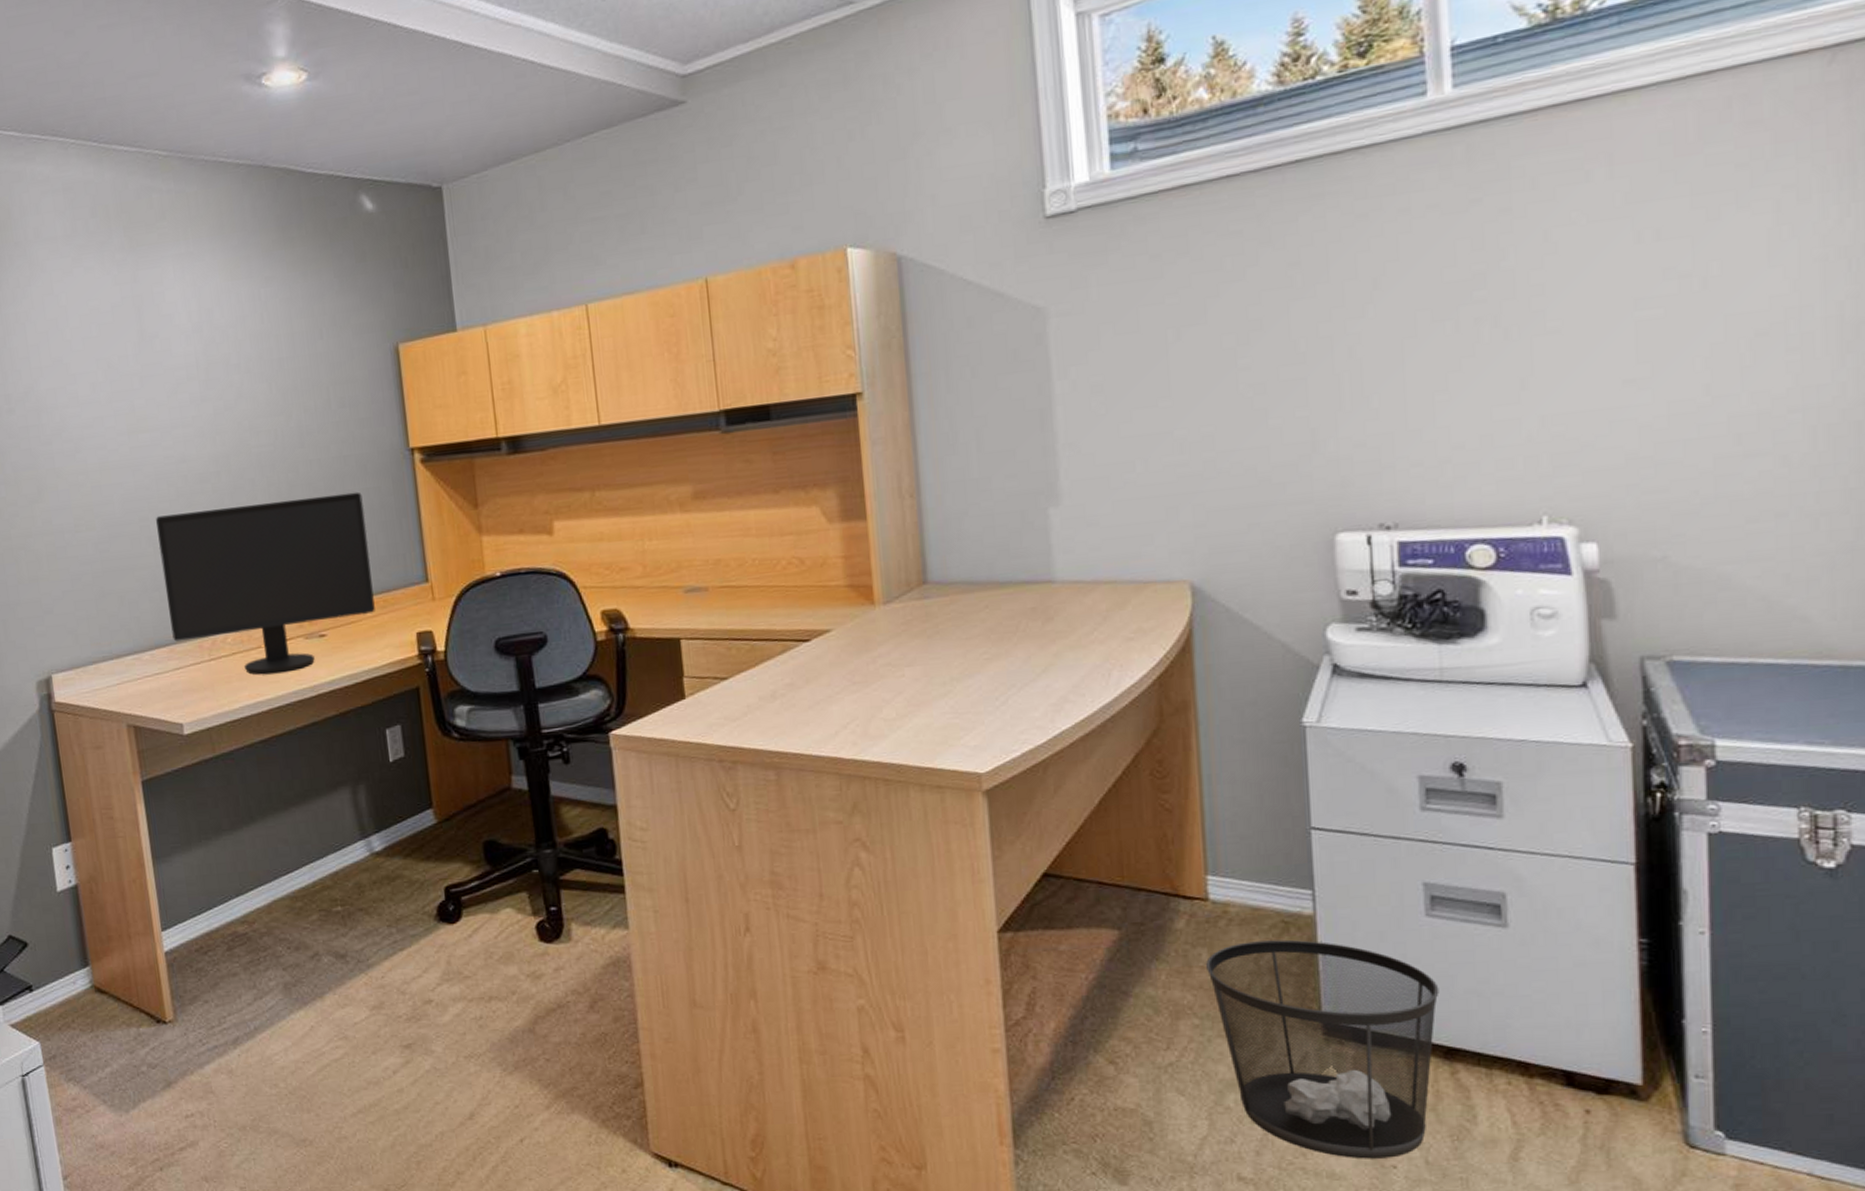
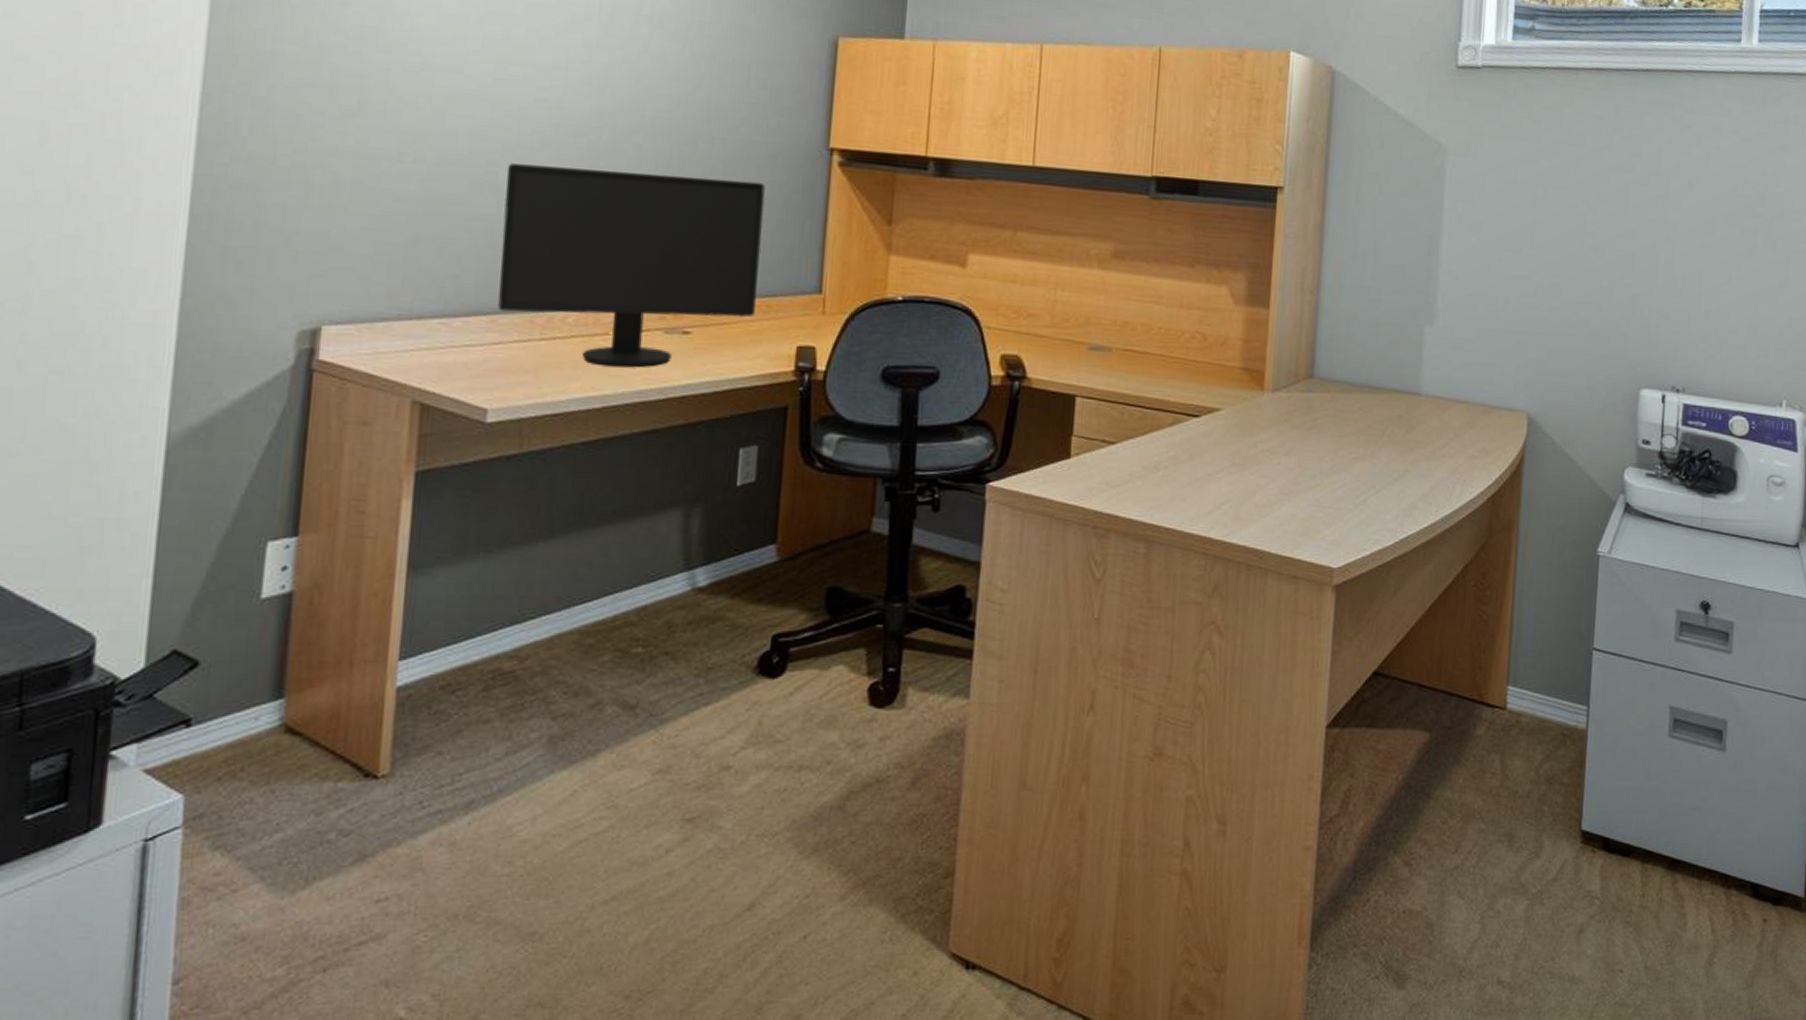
waste bin: present [1206,939,1439,1159] -> none [1497,751,1672,964]

